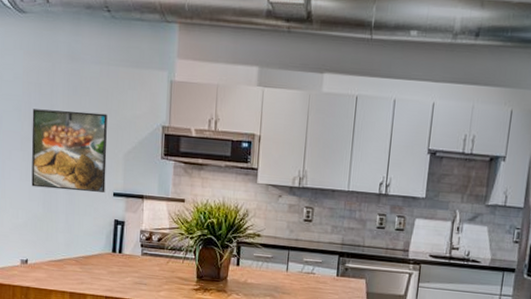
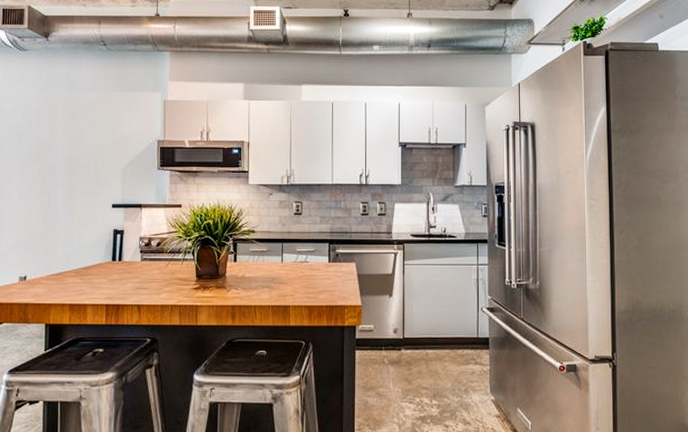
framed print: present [31,109,107,192] -> none [30,133,105,206]

